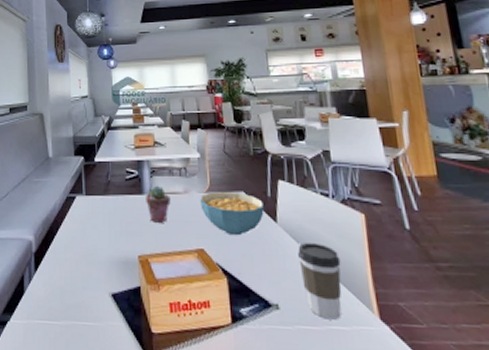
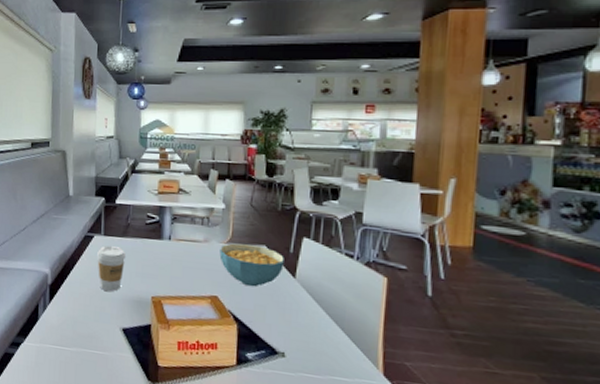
coffee cup: none [80,206,110,255] -> present [97,246,126,292]
potted succulent: present [146,185,171,223] -> none [164,232,190,268]
coffee cup: present [298,243,342,320] -> none [312,299,354,372]

